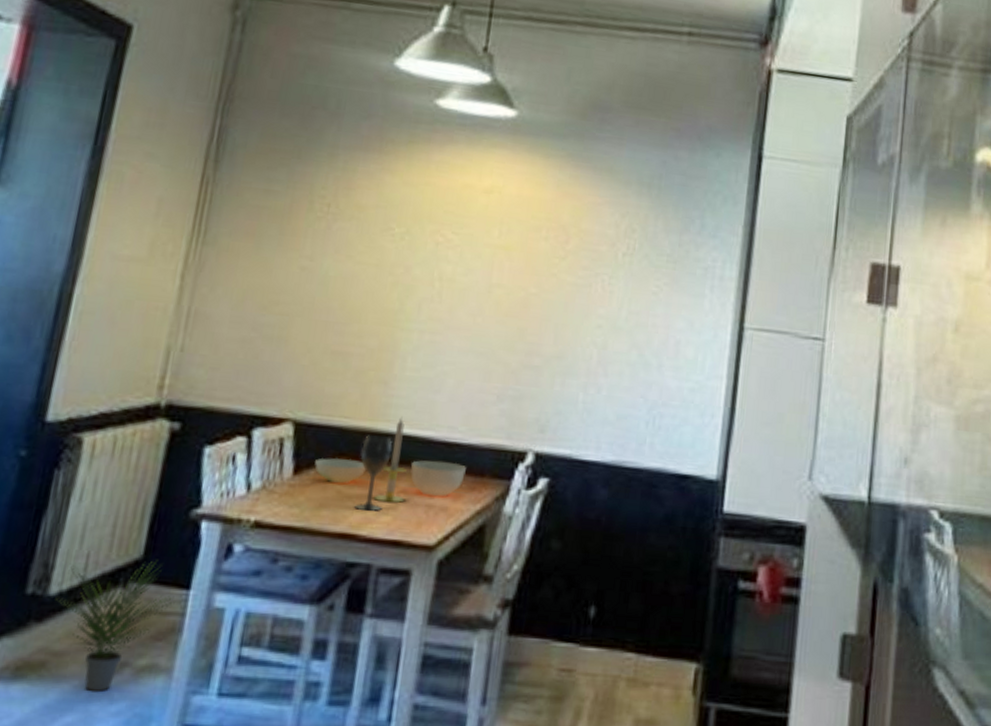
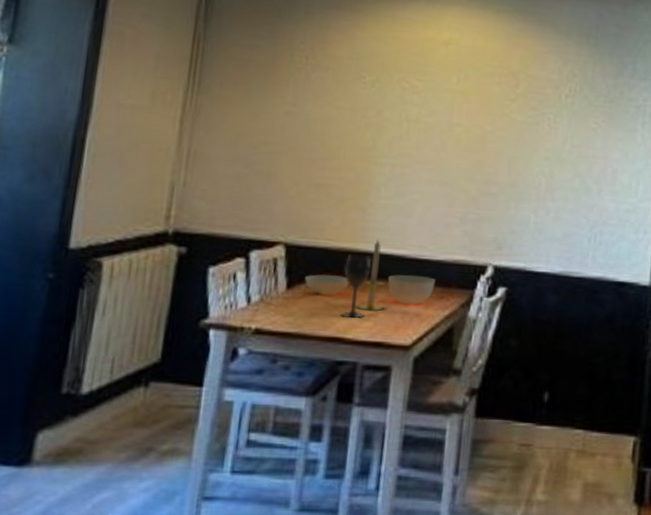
potted plant: present [55,559,175,691] -> none [87,362,190,472]

